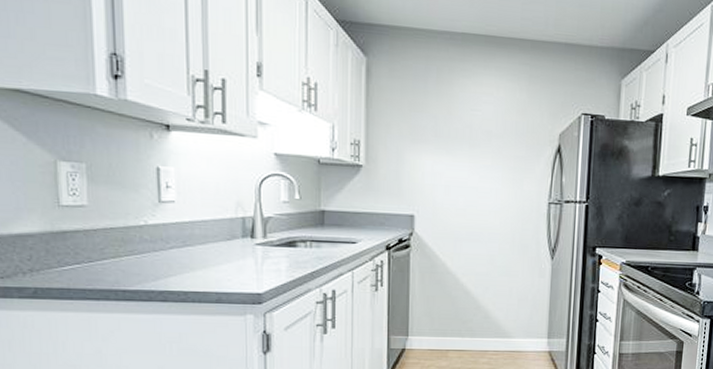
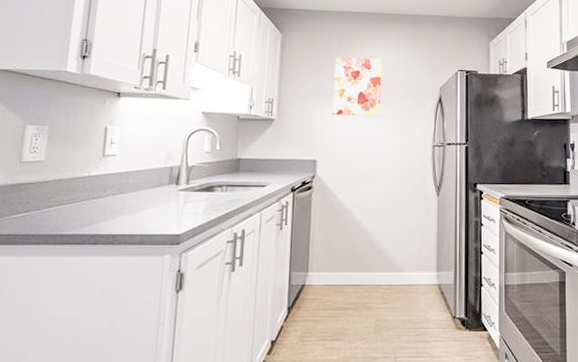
wall art: none [432,90,491,166] -> present [333,57,382,116]

